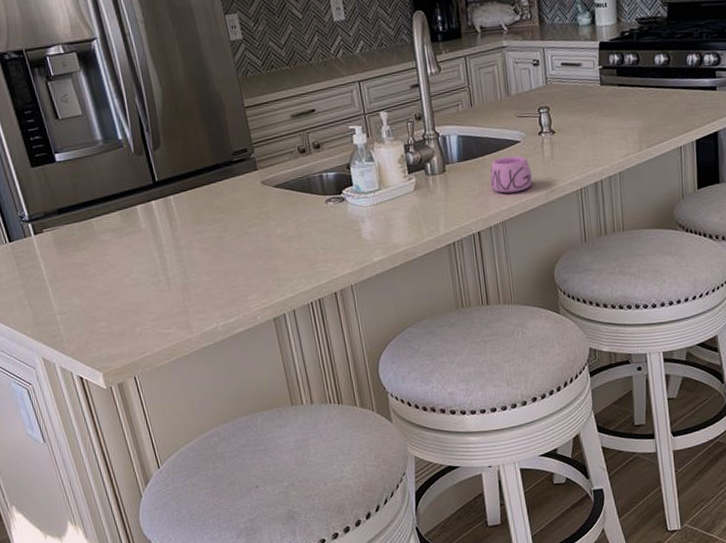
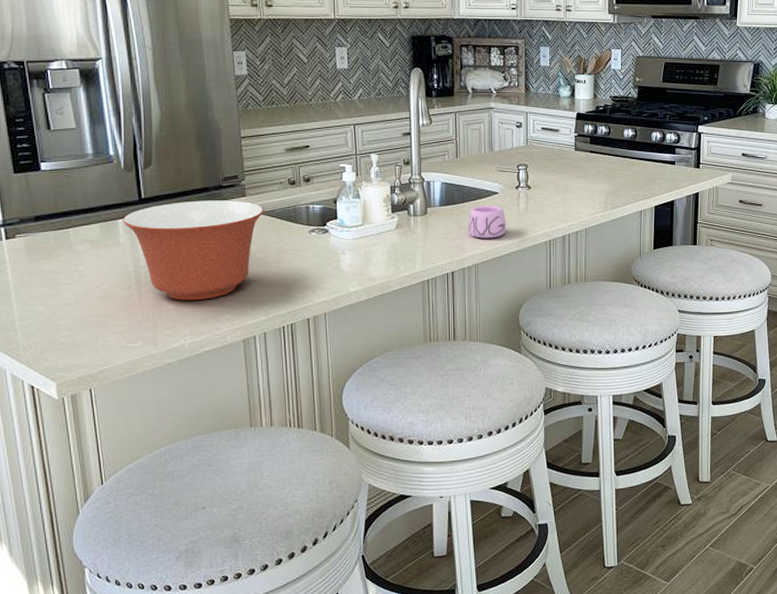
mixing bowl: none [141,175,278,283] -> present [123,200,265,300]

